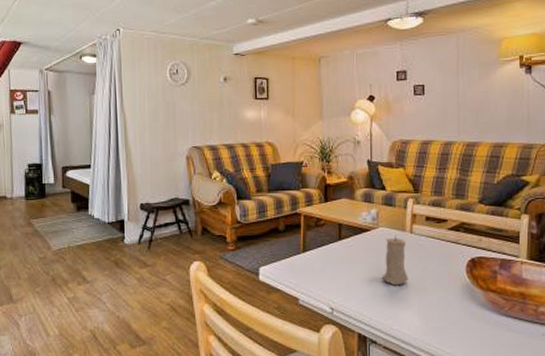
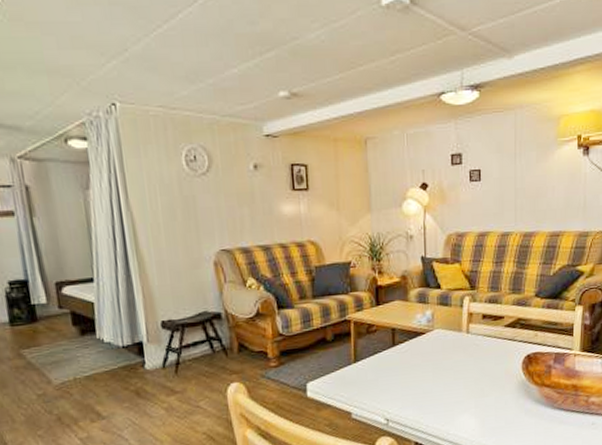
candle: present [383,234,408,286] -> none [439,336,465,390]

